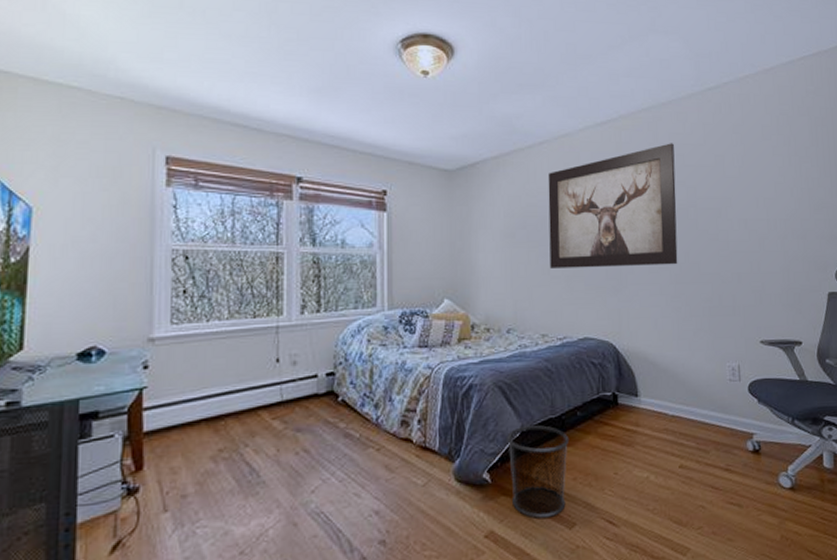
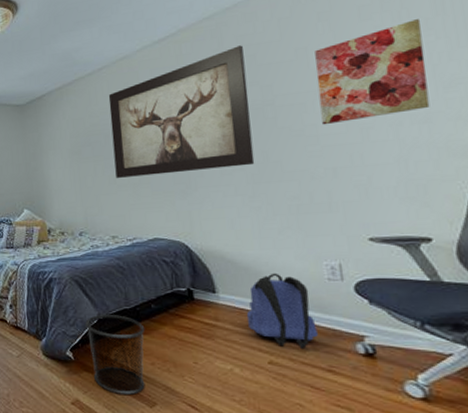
backpack: none [663,374,719,449] -> present [246,273,318,348]
wall art: none [729,146,805,232] -> present [315,19,430,125]

